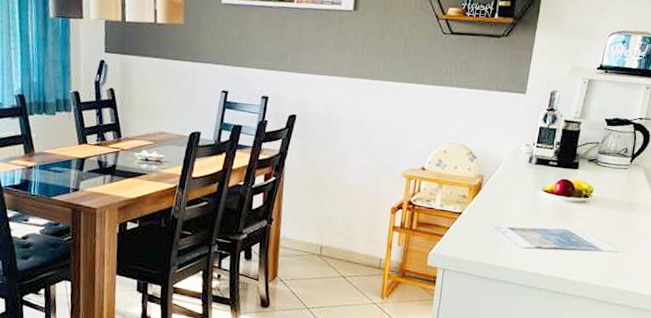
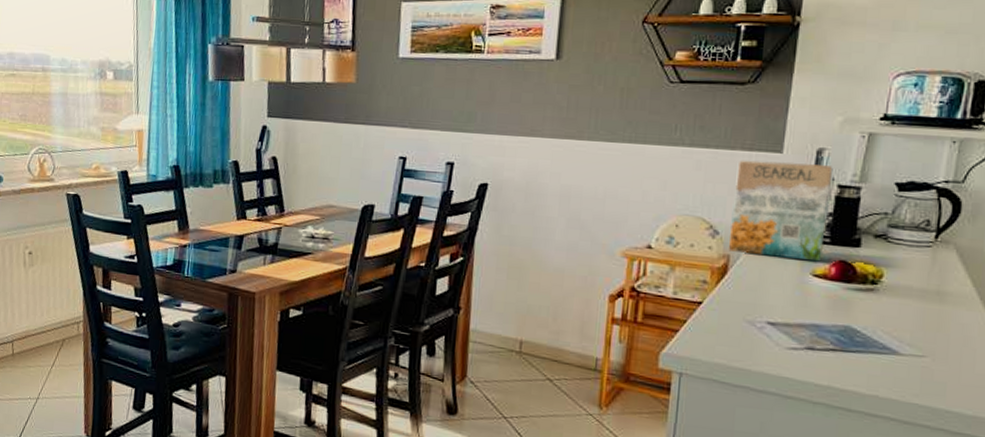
cereal box: none [482,99,562,180] -> present [728,160,833,262]

